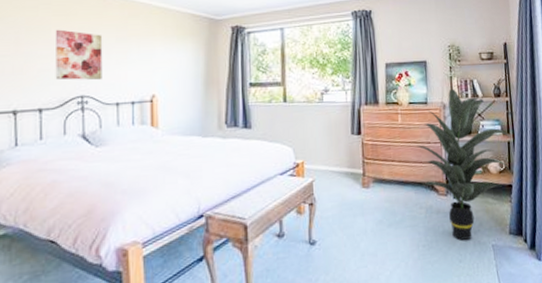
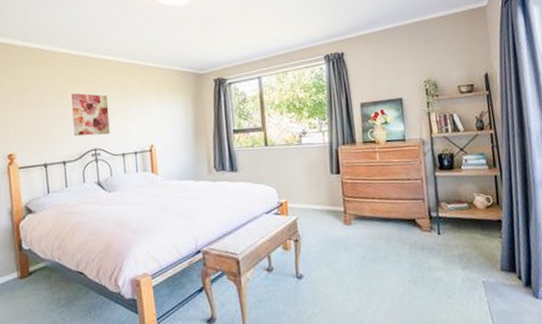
indoor plant: present [417,89,513,241] -> none [397,124,500,277]

